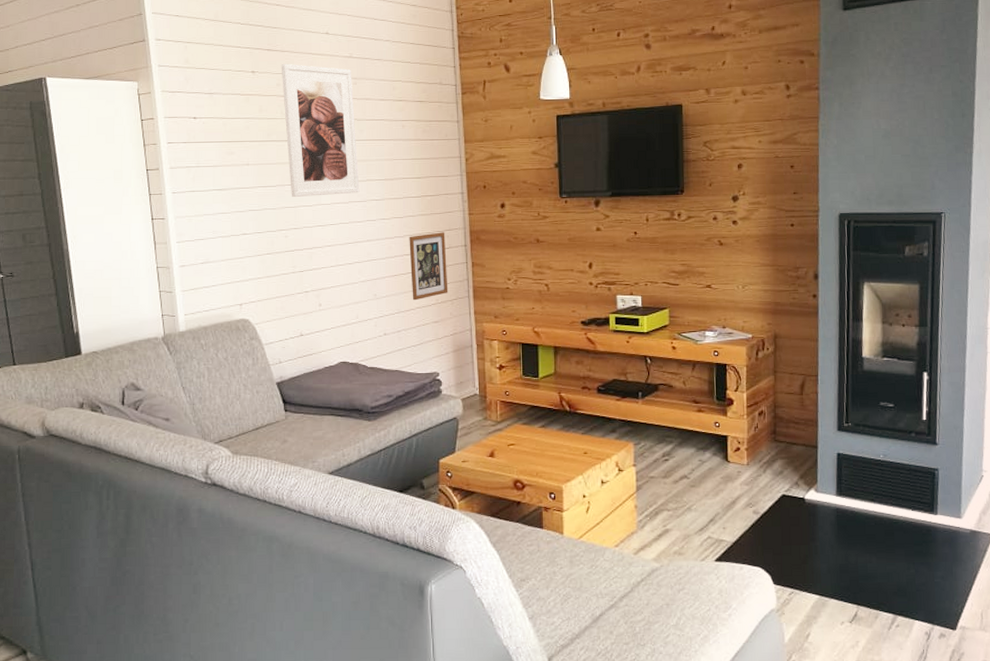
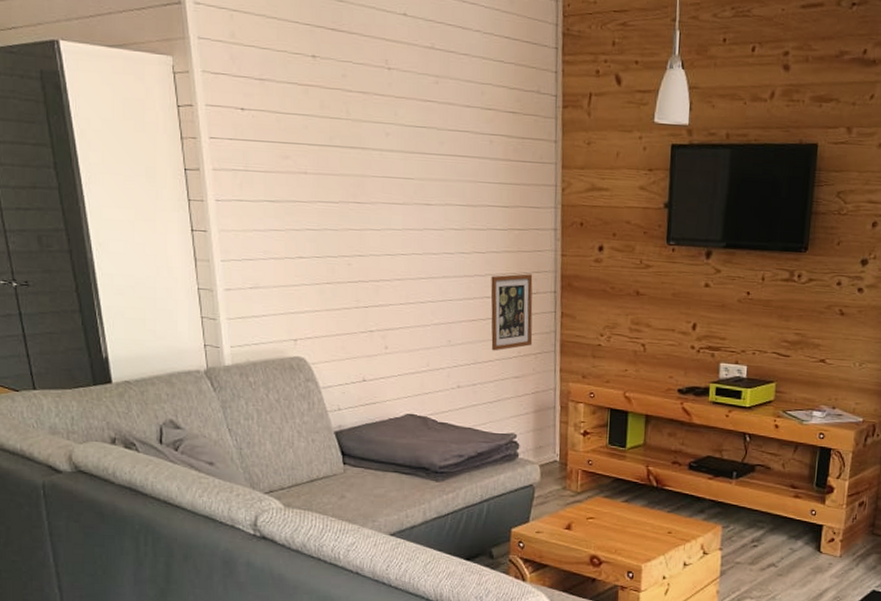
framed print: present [281,63,360,197] -> none [347,48,437,219]

